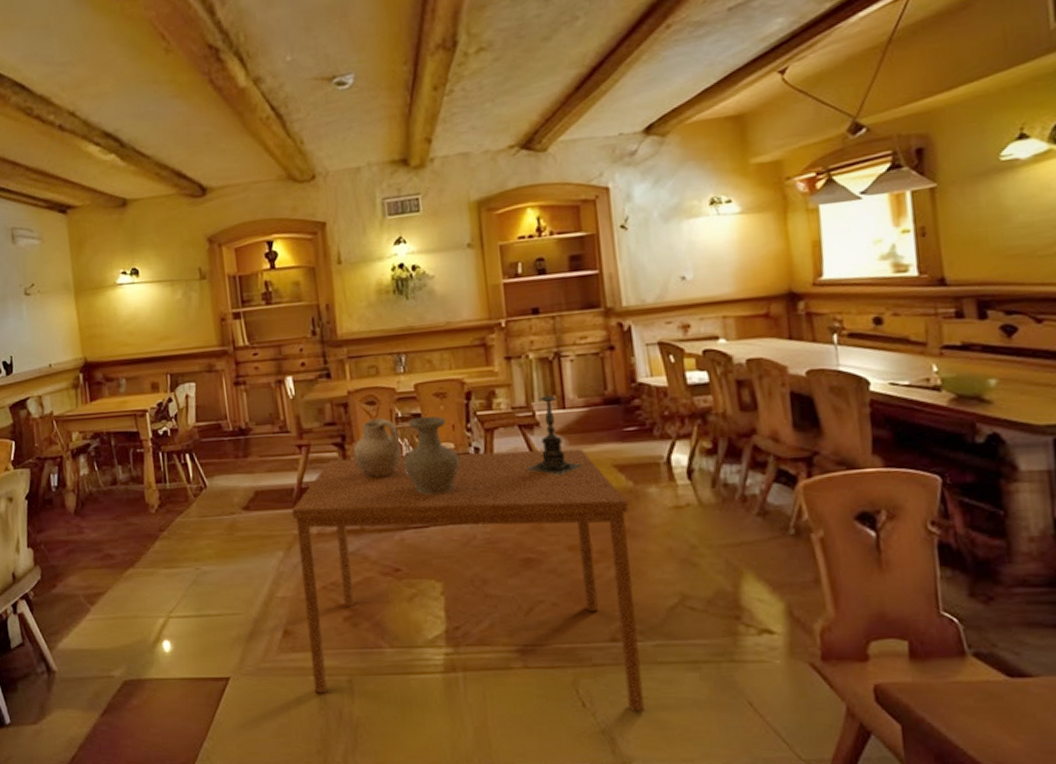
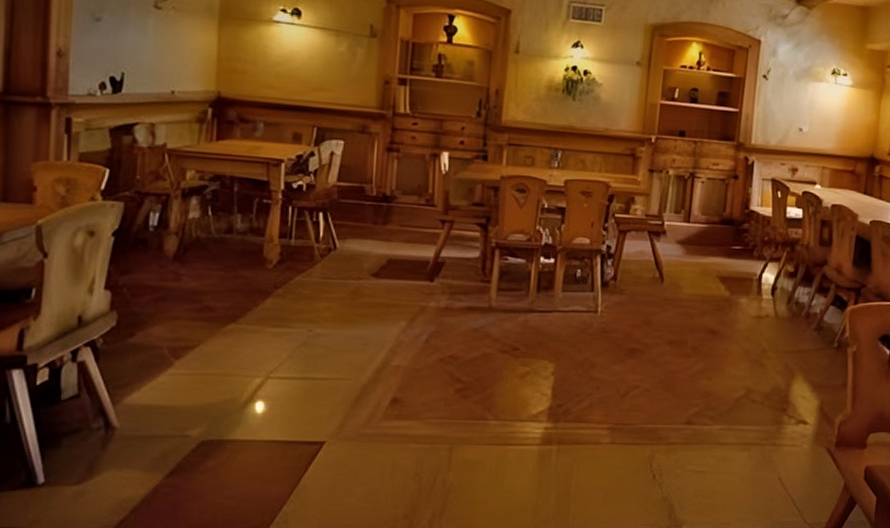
dining table: present [292,448,645,711] -> none [412,239,723,483]
ceramic pitcher: present [352,418,402,478] -> none [494,206,542,262]
vase: present [403,416,460,495] -> none [541,211,592,284]
candle holder: present [526,391,583,476] -> none [647,205,694,280]

